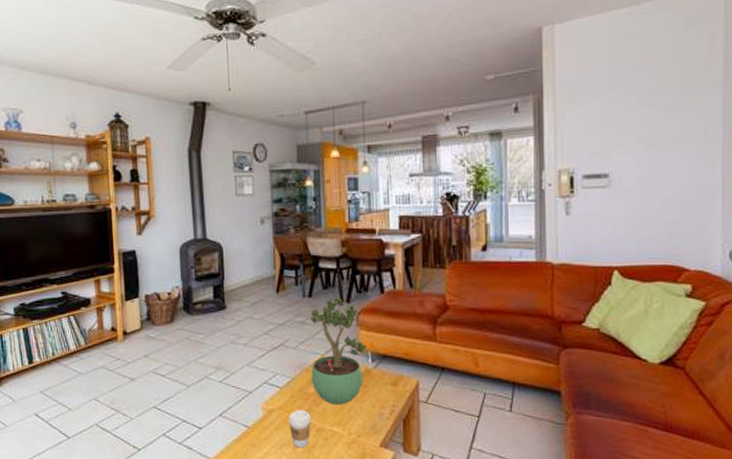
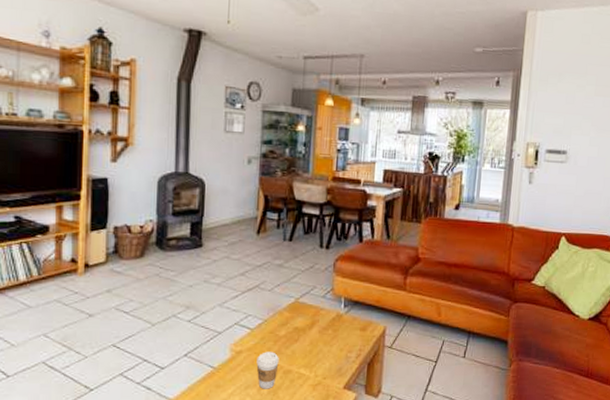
potted plant: present [310,297,367,406] -> none [284,243,341,348]

